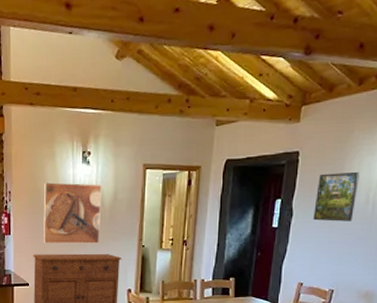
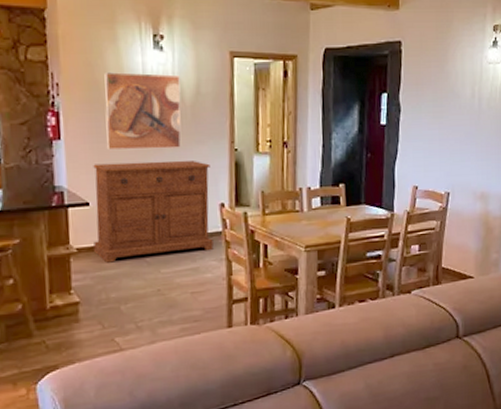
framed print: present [313,171,360,222] -> none [422,63,463,117]

